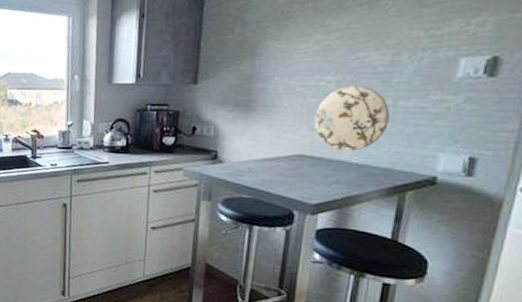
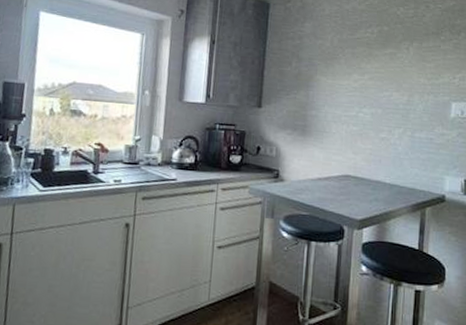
decorative plate: present [314,86,390,151] -> none [356,118,410,173]

